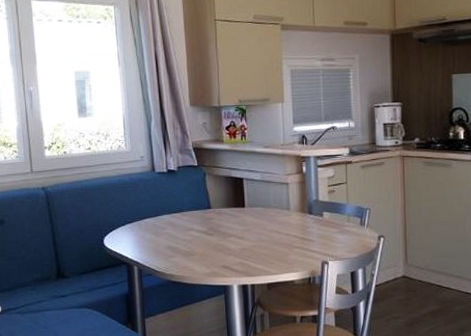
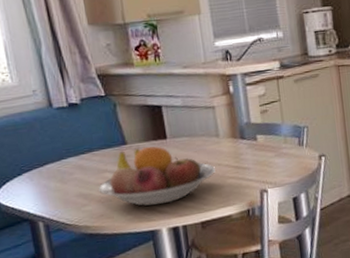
fruit bowl: none [184,212,284,264] -> present [98,146,215,206]

